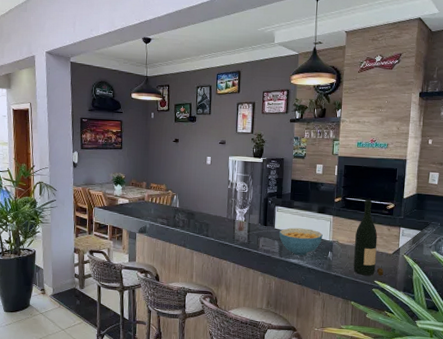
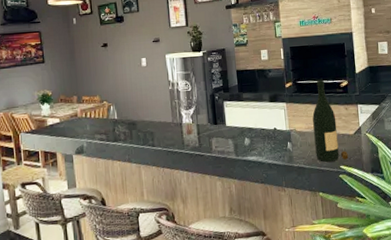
cereal bowl: present [279,227,323,256] -> none [231,120,279,152]

